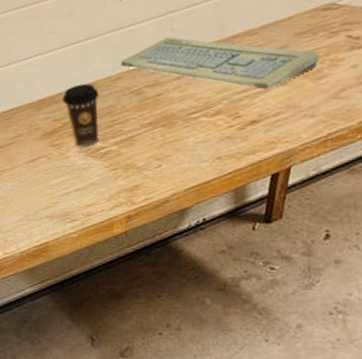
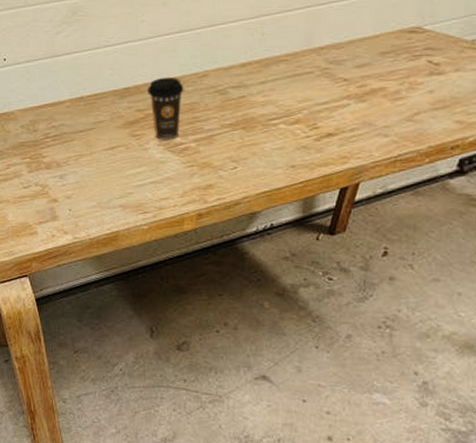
keyboard: present [120,37,320,90] -> none [208,40,400,105]

